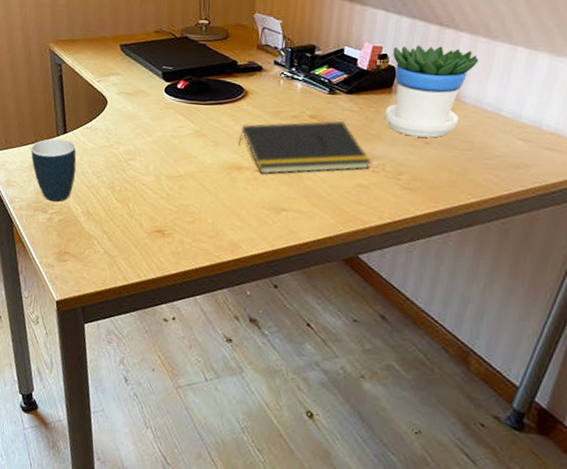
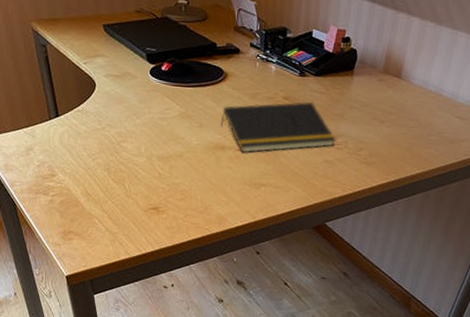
mug: present [30,138,77,202] -> none [25,122,71,184]
flowerpot: present [384,45,479,138] -> none [347,29,427,117]

